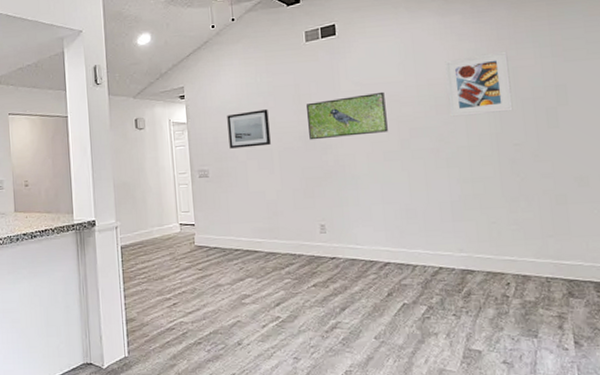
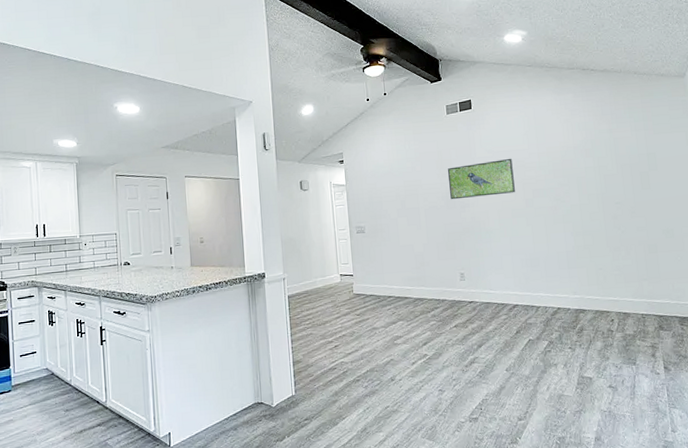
wall art: present [227,109,271,149] -> none [380,173,418,207]
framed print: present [445,51,513,117] -> none [560,124,615,180]

